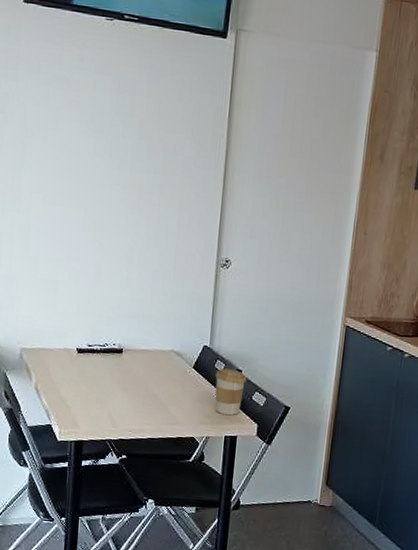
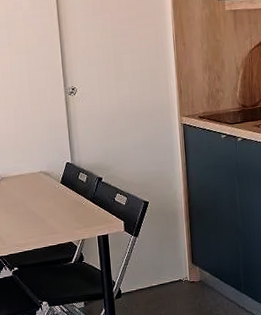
coffee cup: present [215,368,247,415] -> none [80,178,108,218]

